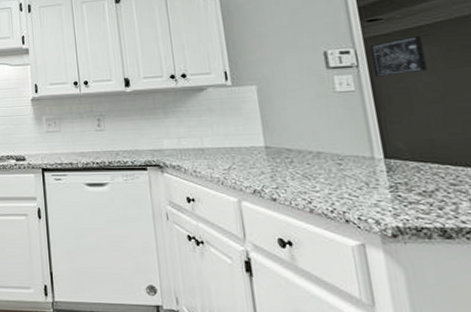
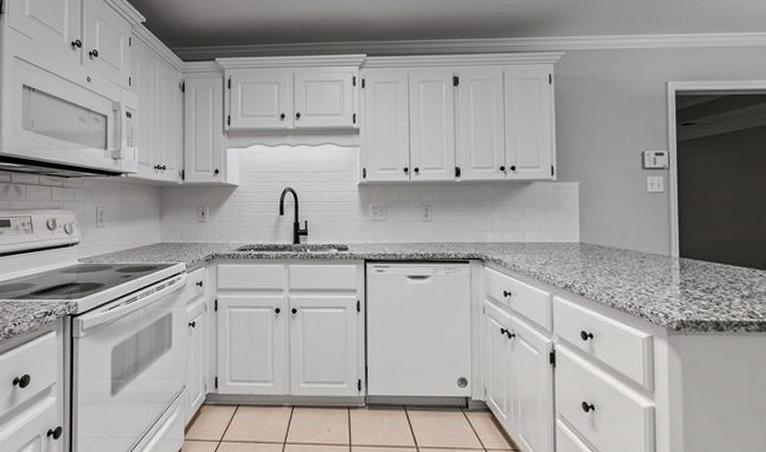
wall art: present [369,35,428,77] -> none [681,142,725,180]

